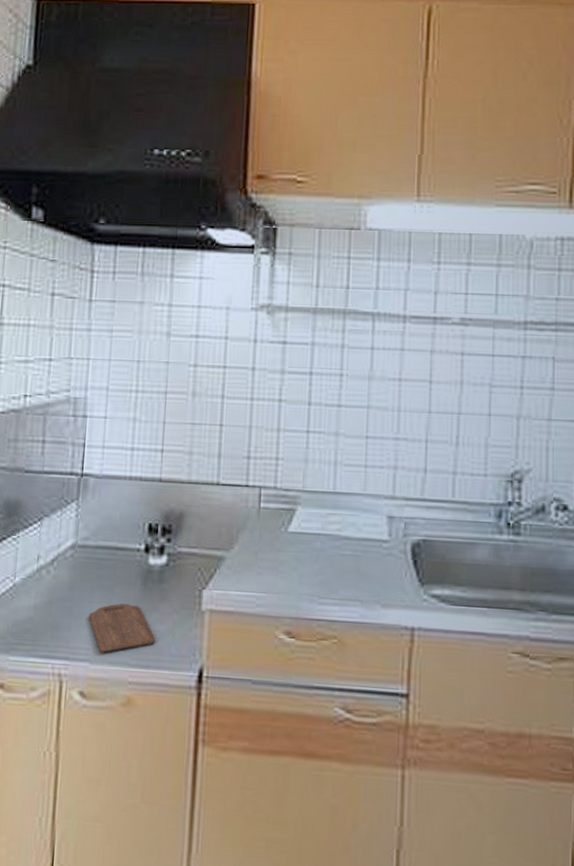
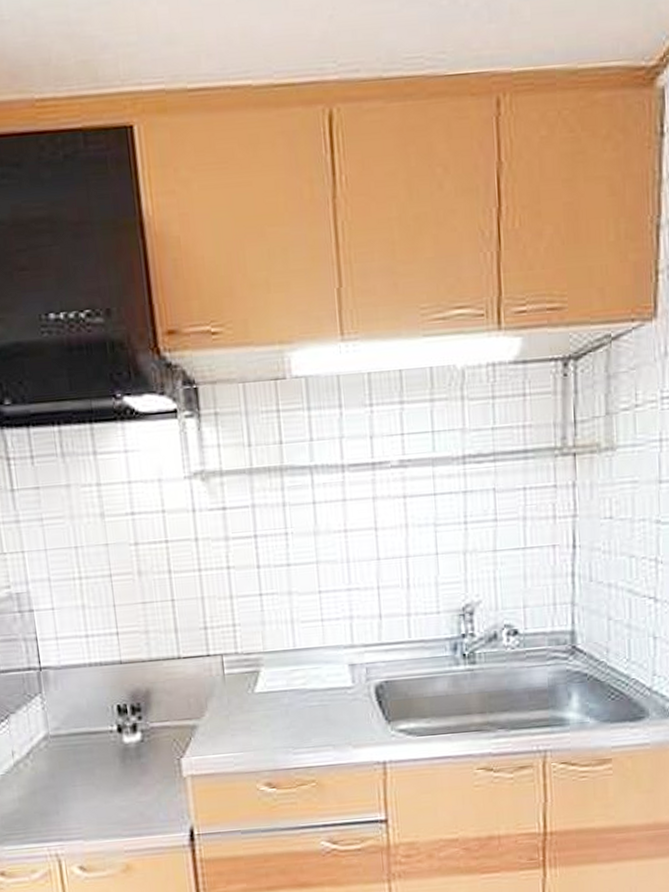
cutting board: present [89,603,156,653] -> none [74,782,144,830]

